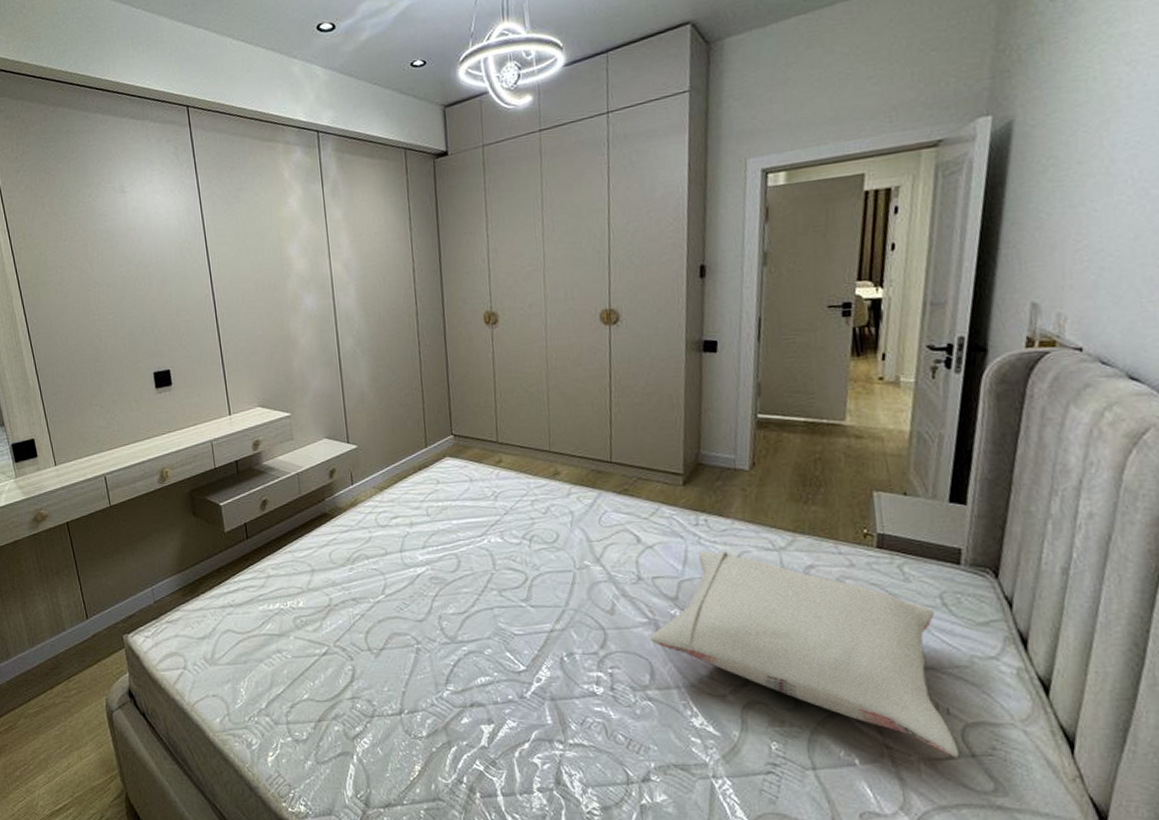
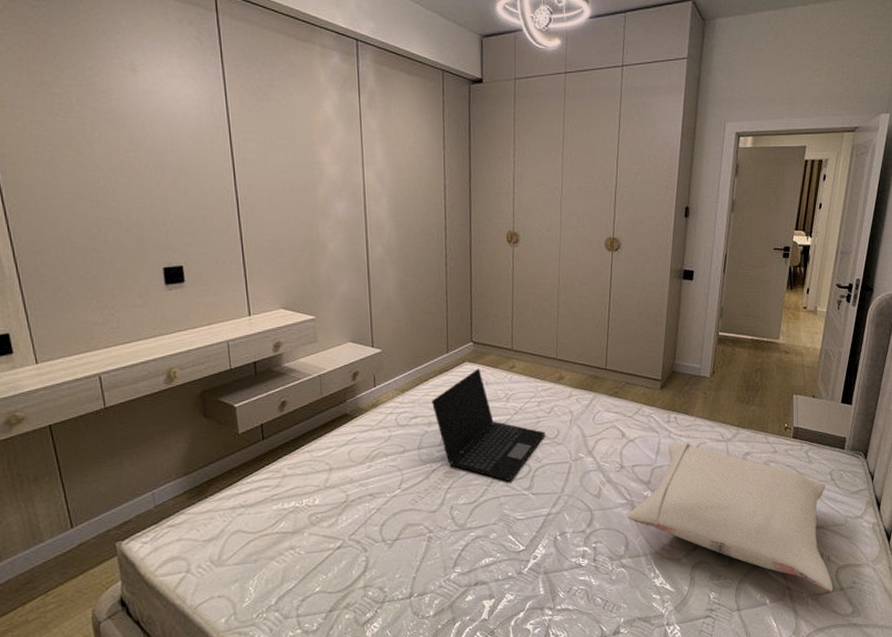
laptop: none [411,463,542,591] -> present [431,368,545,482]

